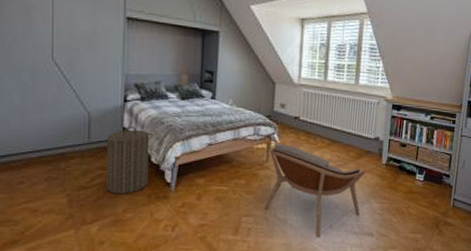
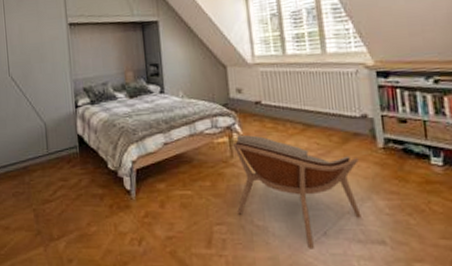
laundry hamper: present [103,126,153,194] -> none [61,132,108,206]

